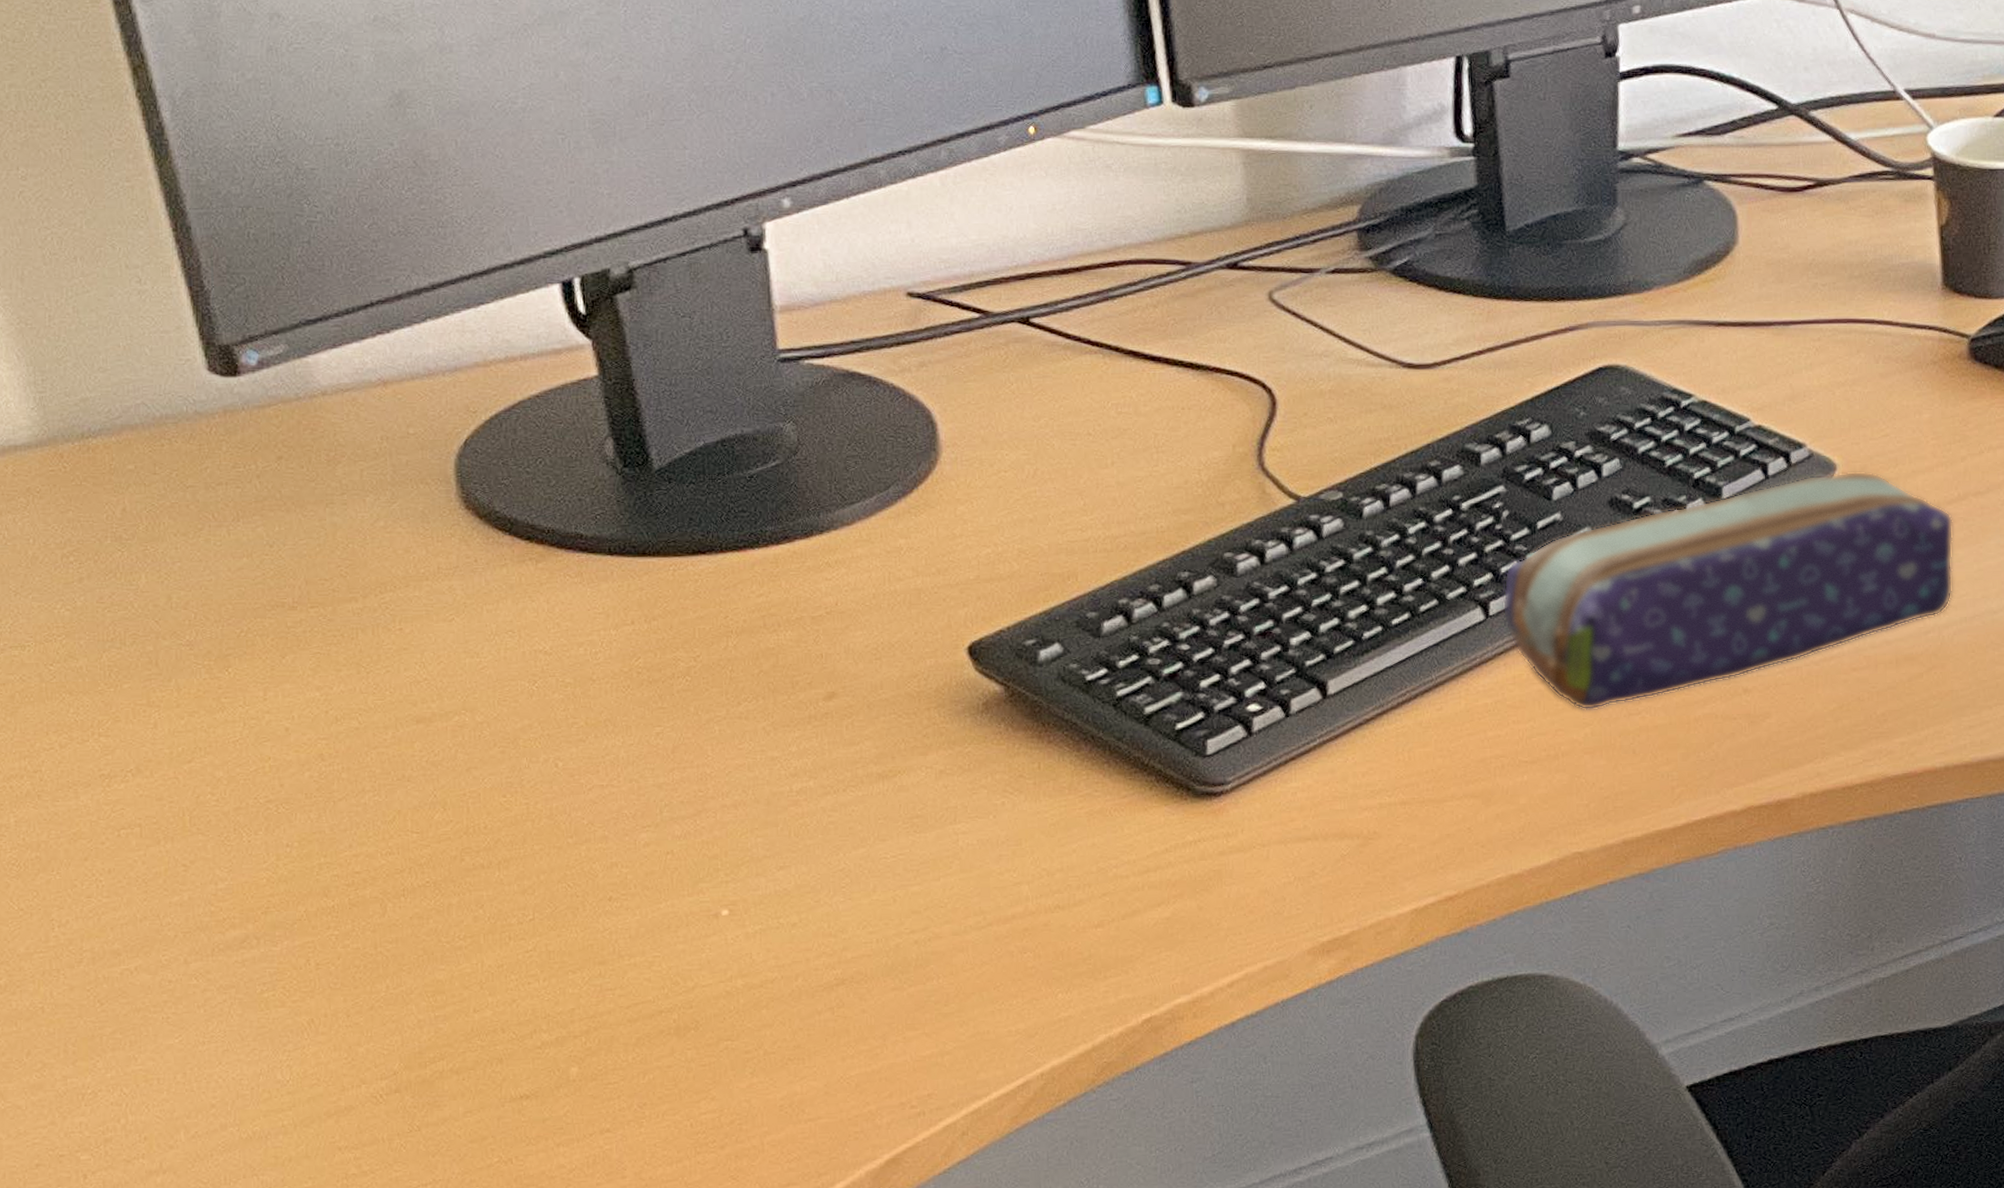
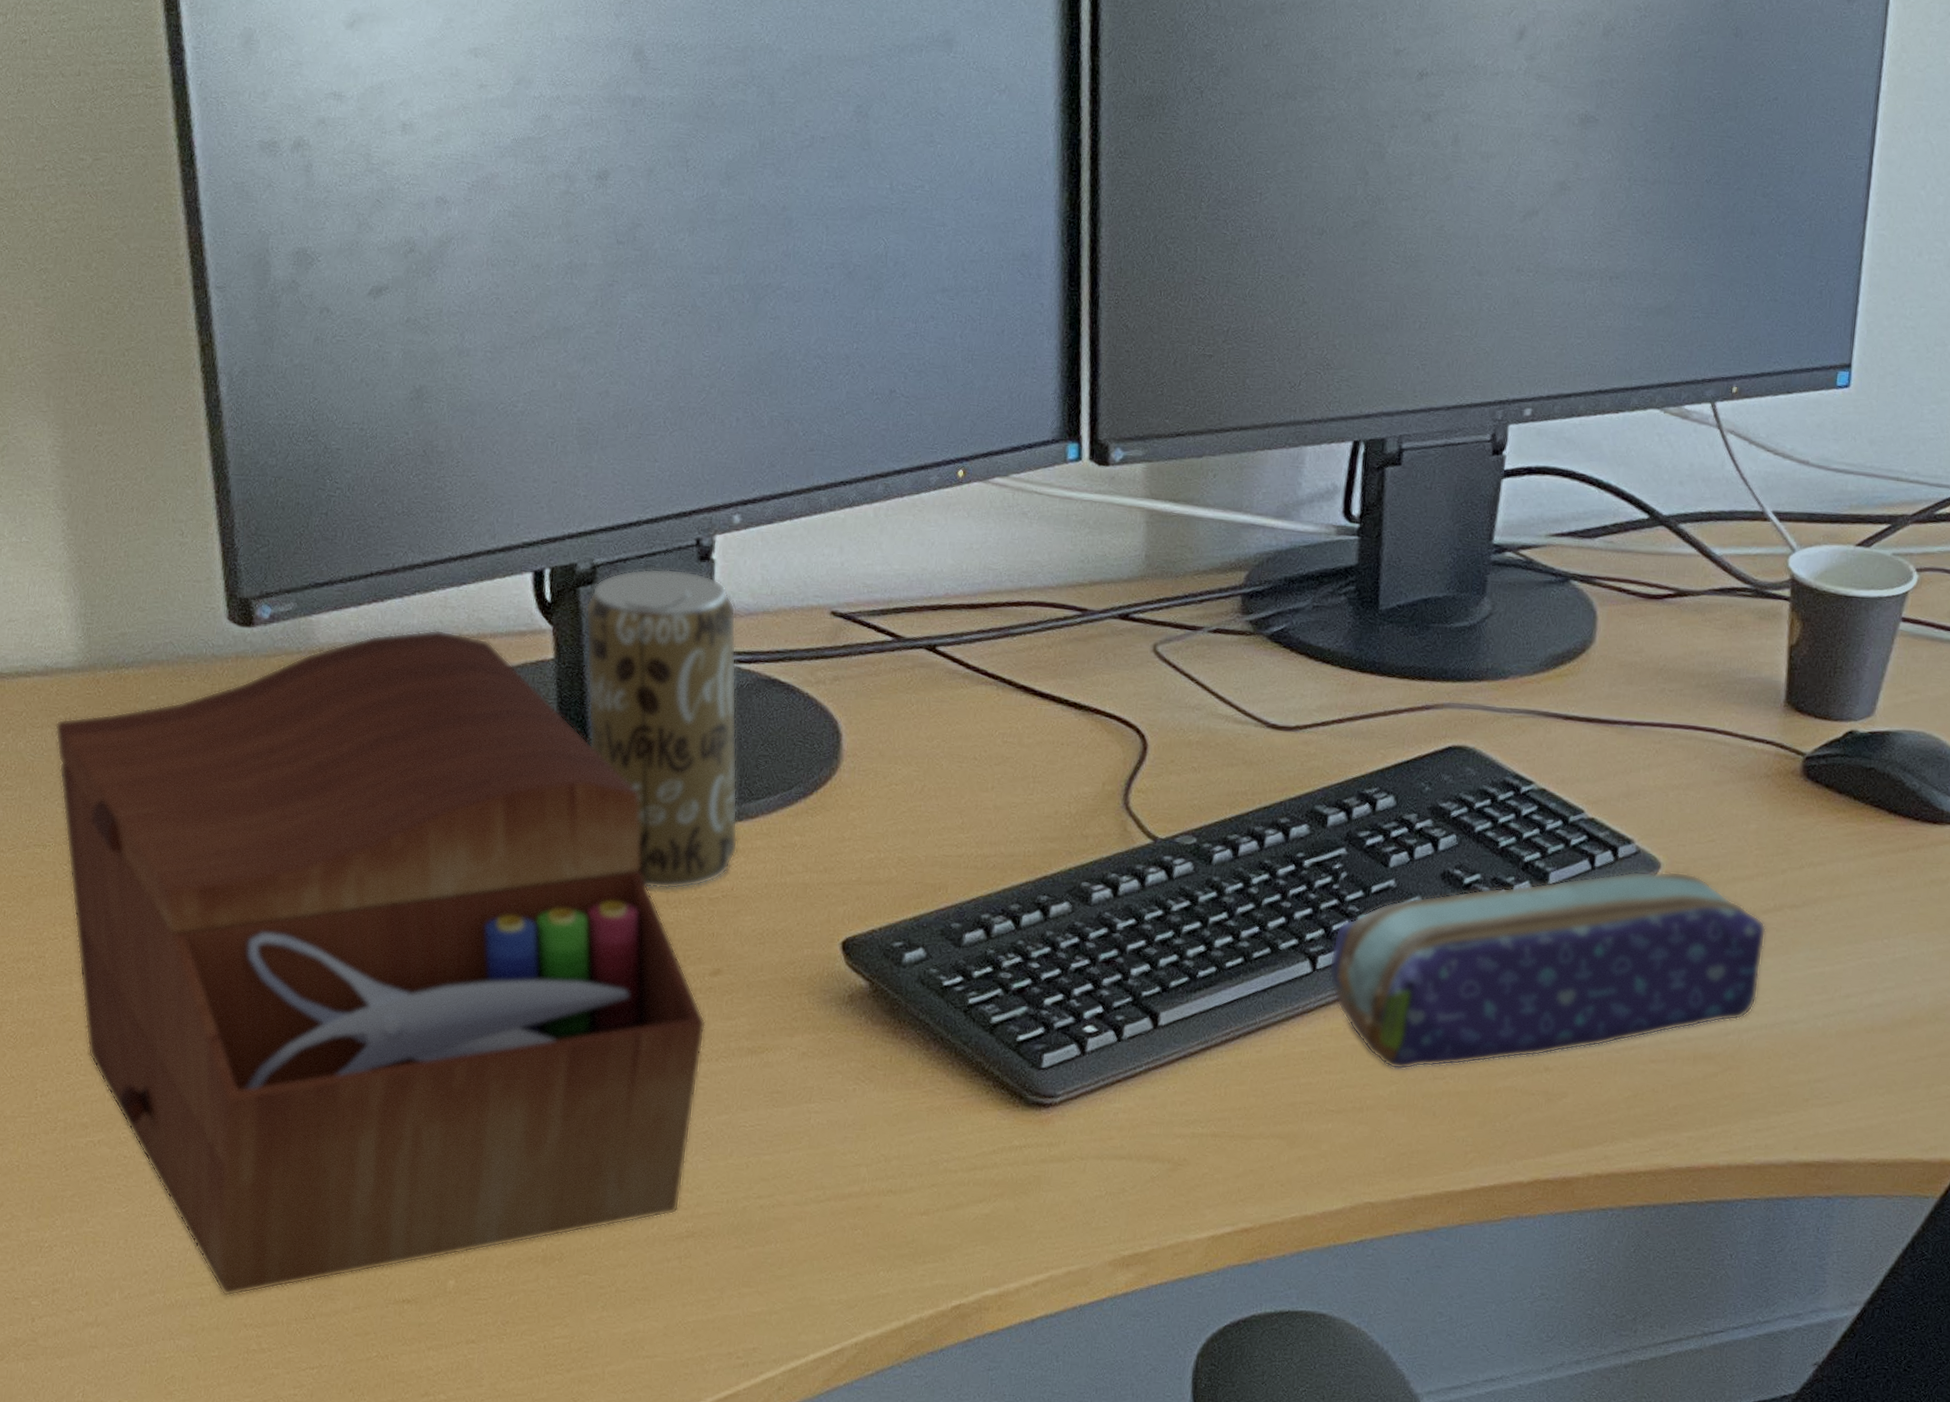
sewing box: none [17,357,827,1120] -> present [55,629,707,1297]
beverage can: none [626,264,836,615] -> present [585,568,738,890]

